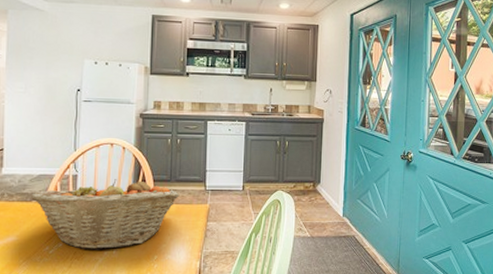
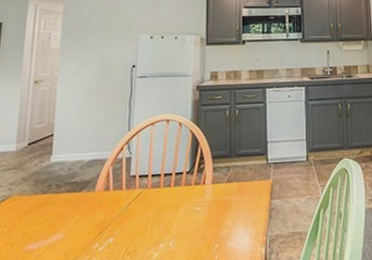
fruit basket: present [30,179,180,250] -> none [80,159,241,244]

